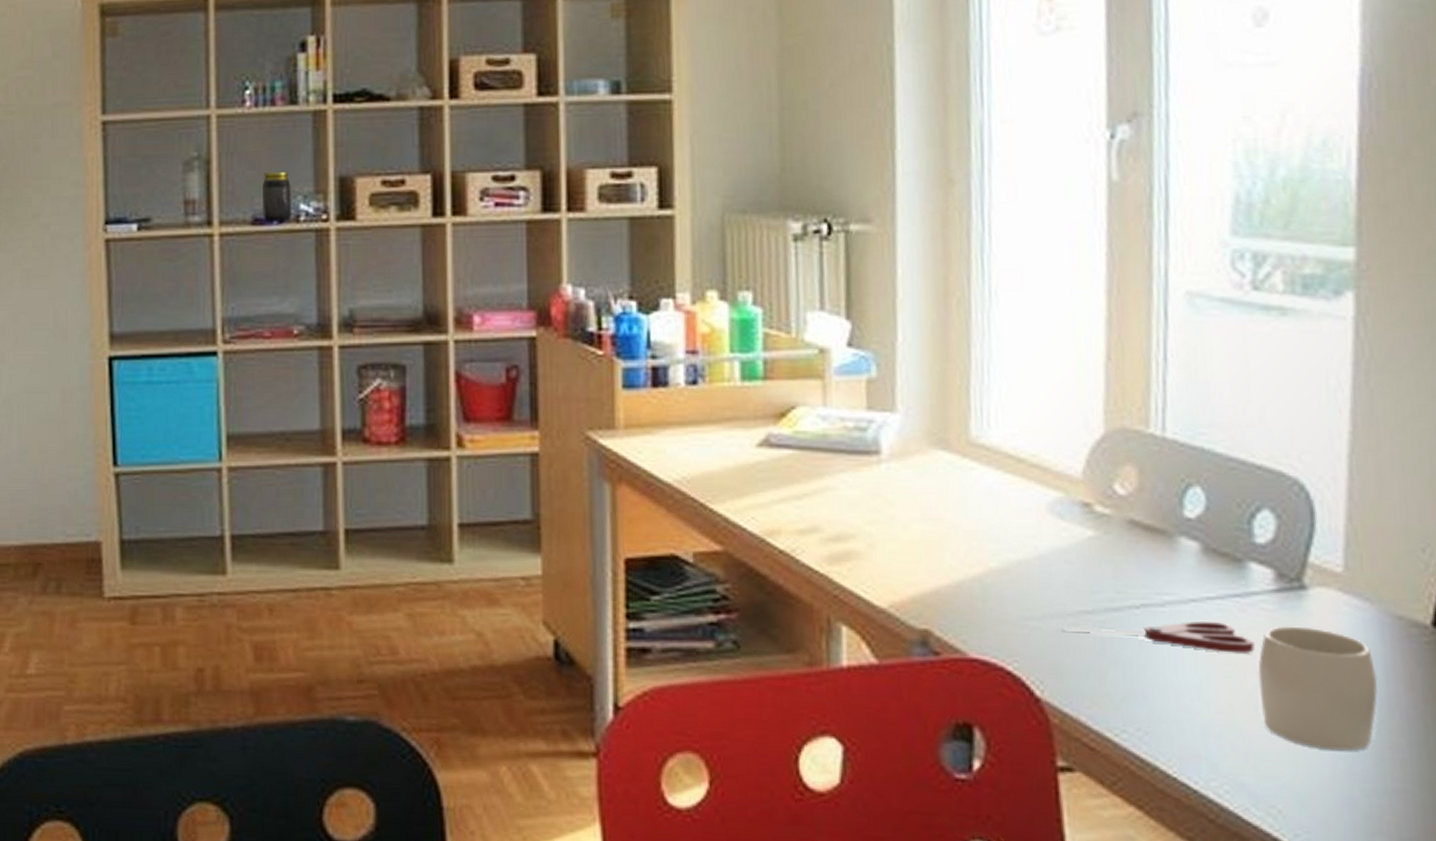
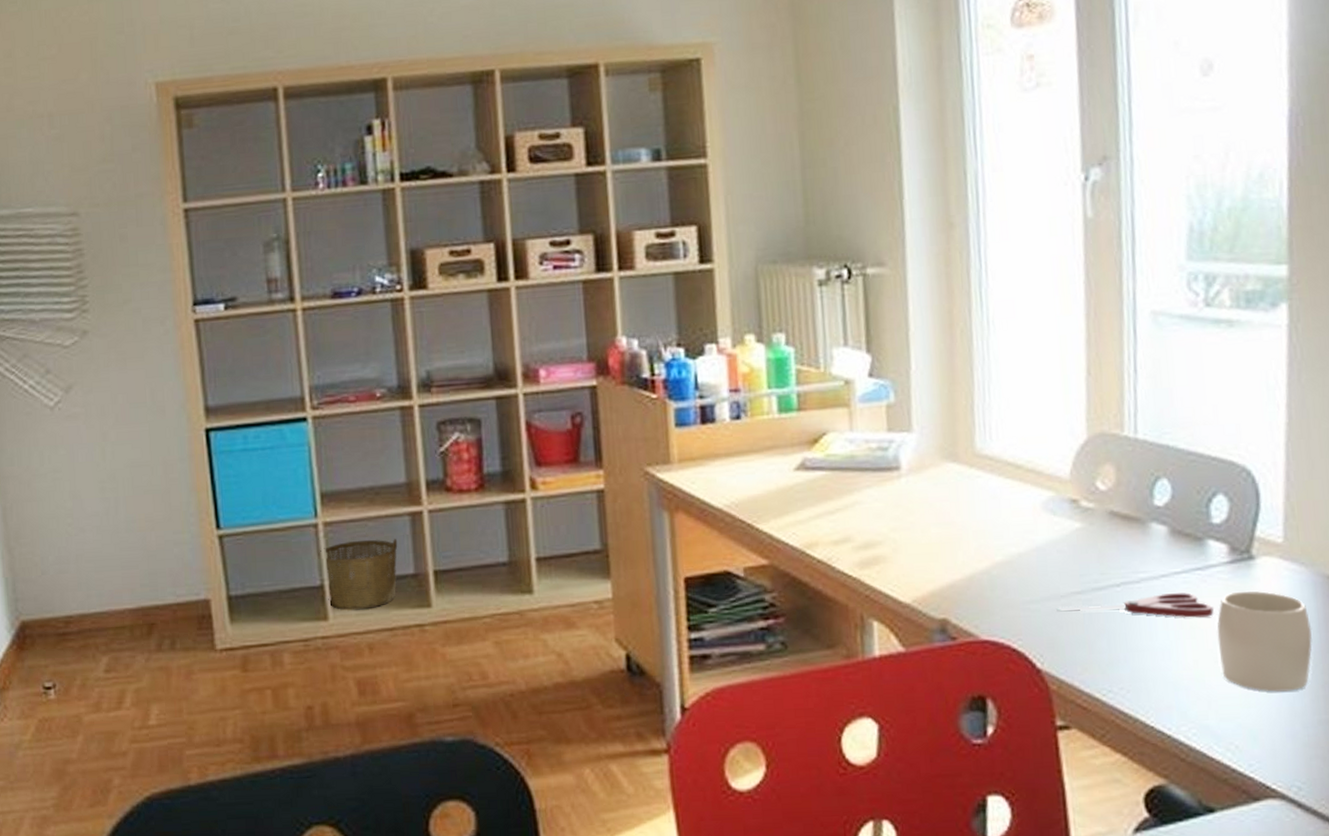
basket: none [220,489,307,566] -> present [318,539,398,610]
jar: present [261,172,292,222] -> none [339,248,368,295]

